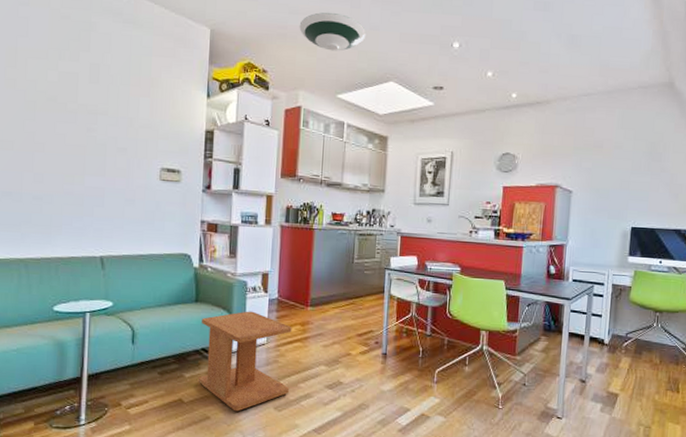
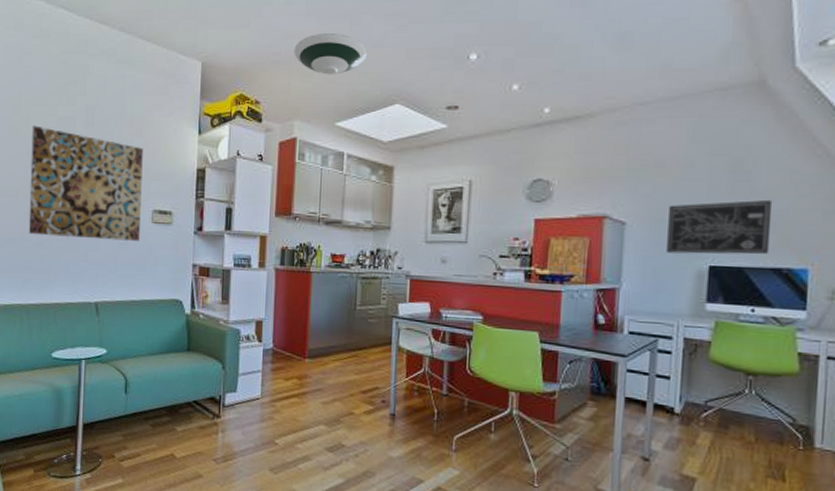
wall art: none [26,78,151,198] -> present [28,125,143,241]
side table: present [199,311,292,412] -> none [191,361,288,471]
wall art: none [601,176,676,219] -> present [666,199,773,255]

